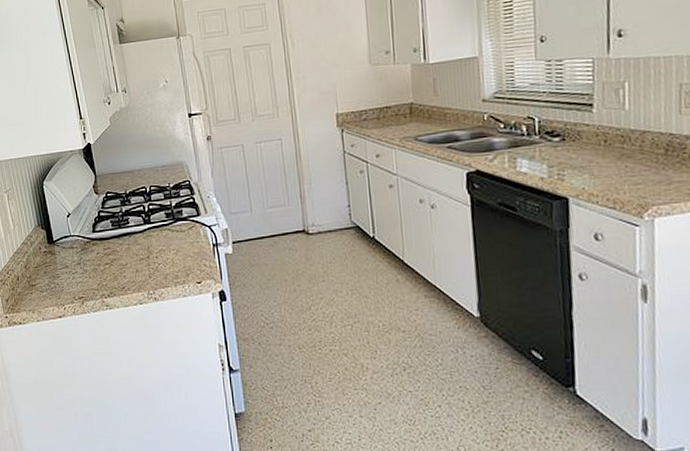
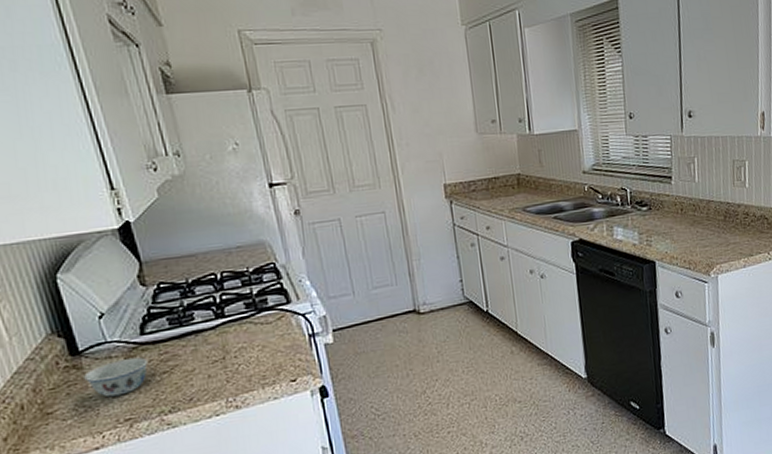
bowl: none [55,250,96,278] -> present [84,357,147,397]

